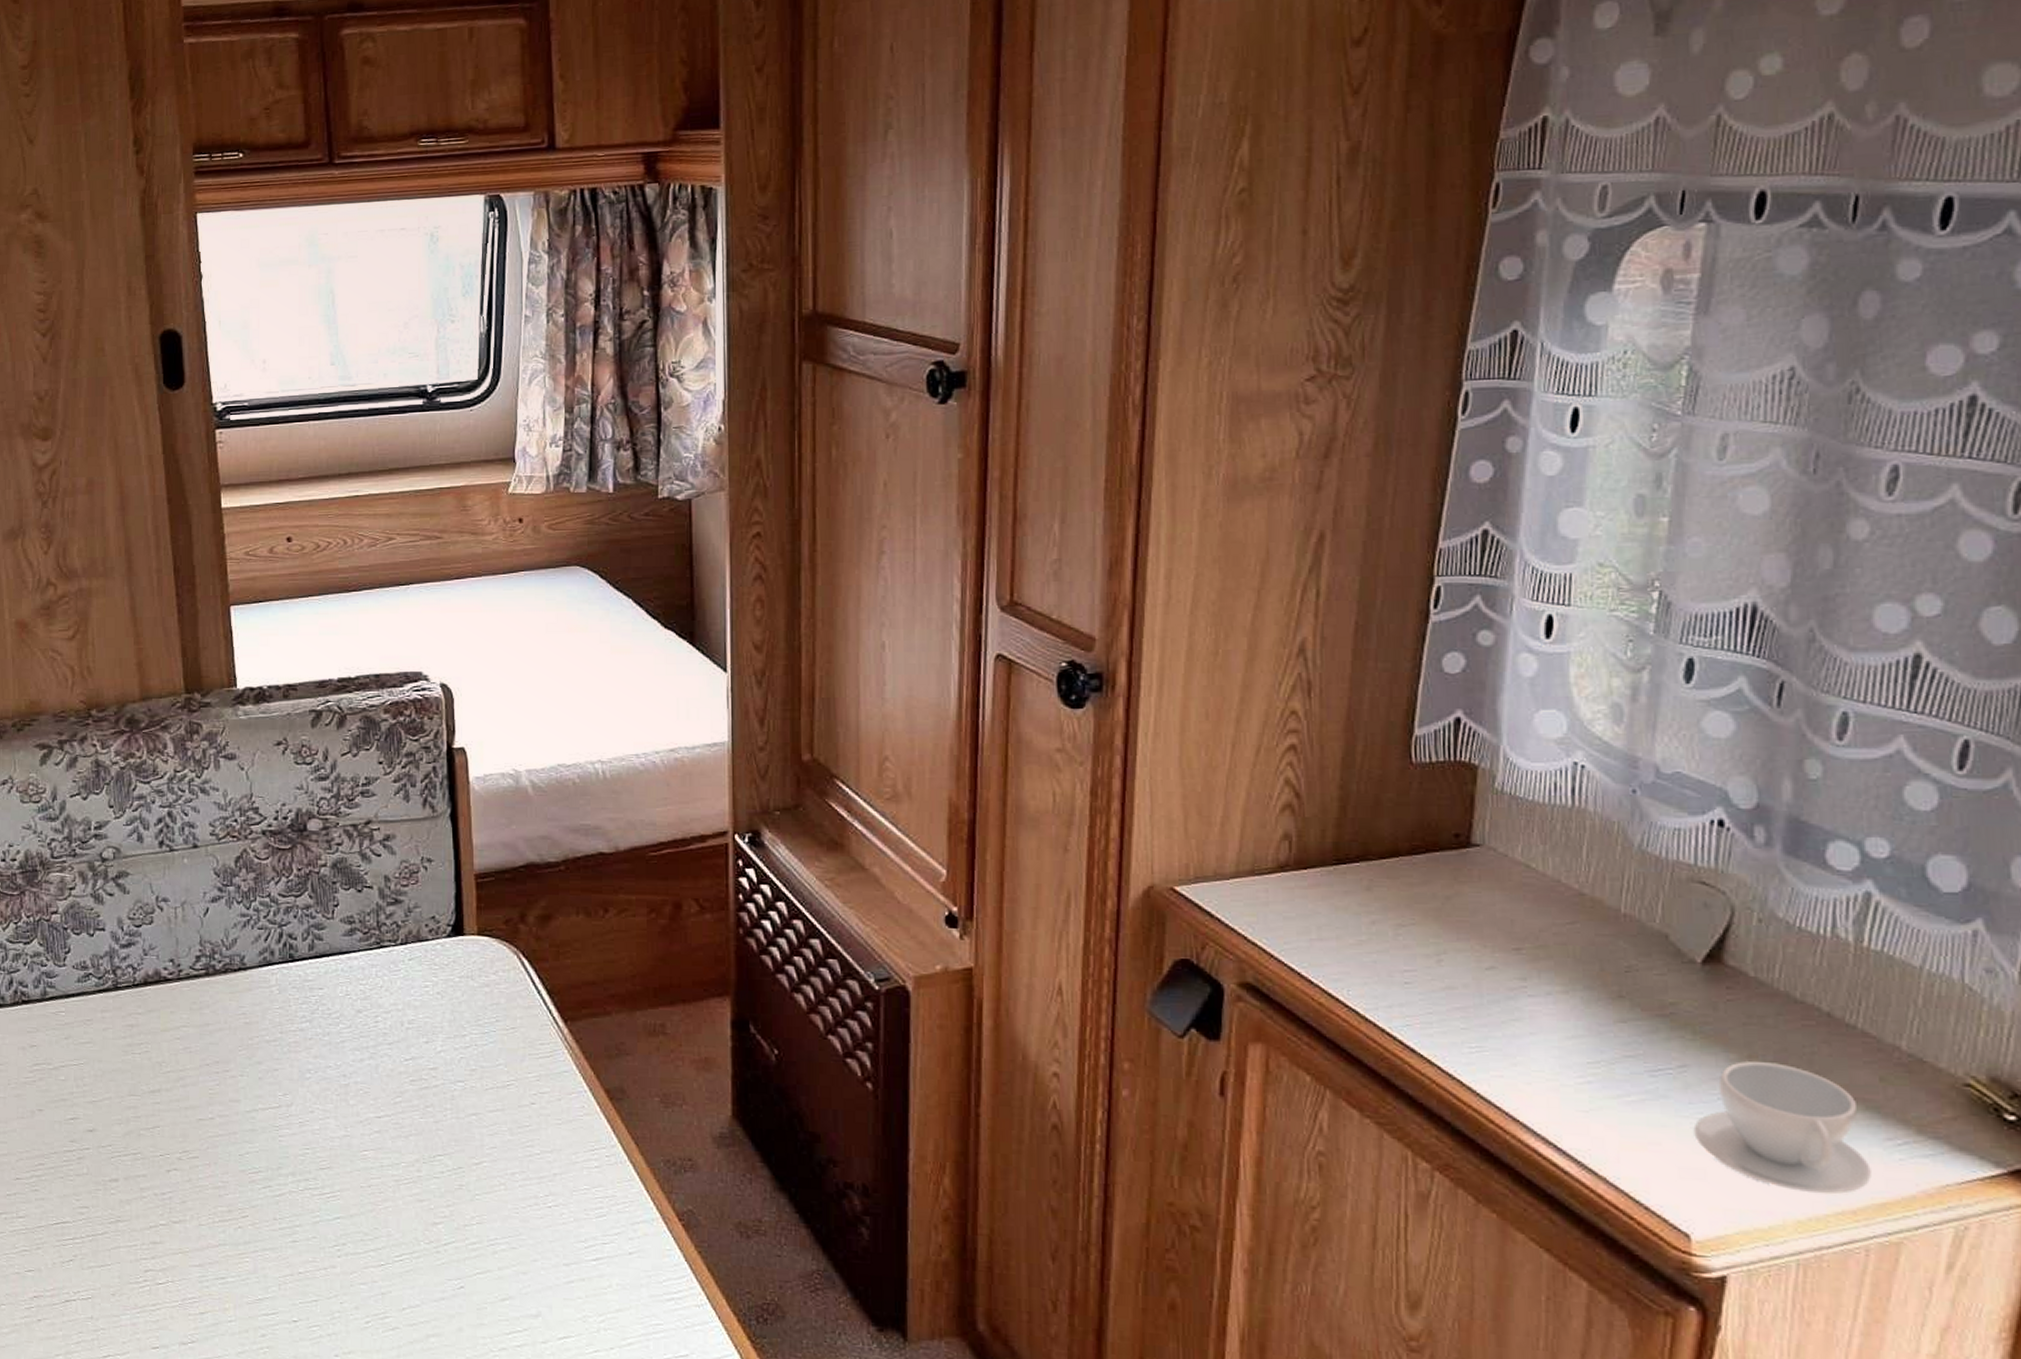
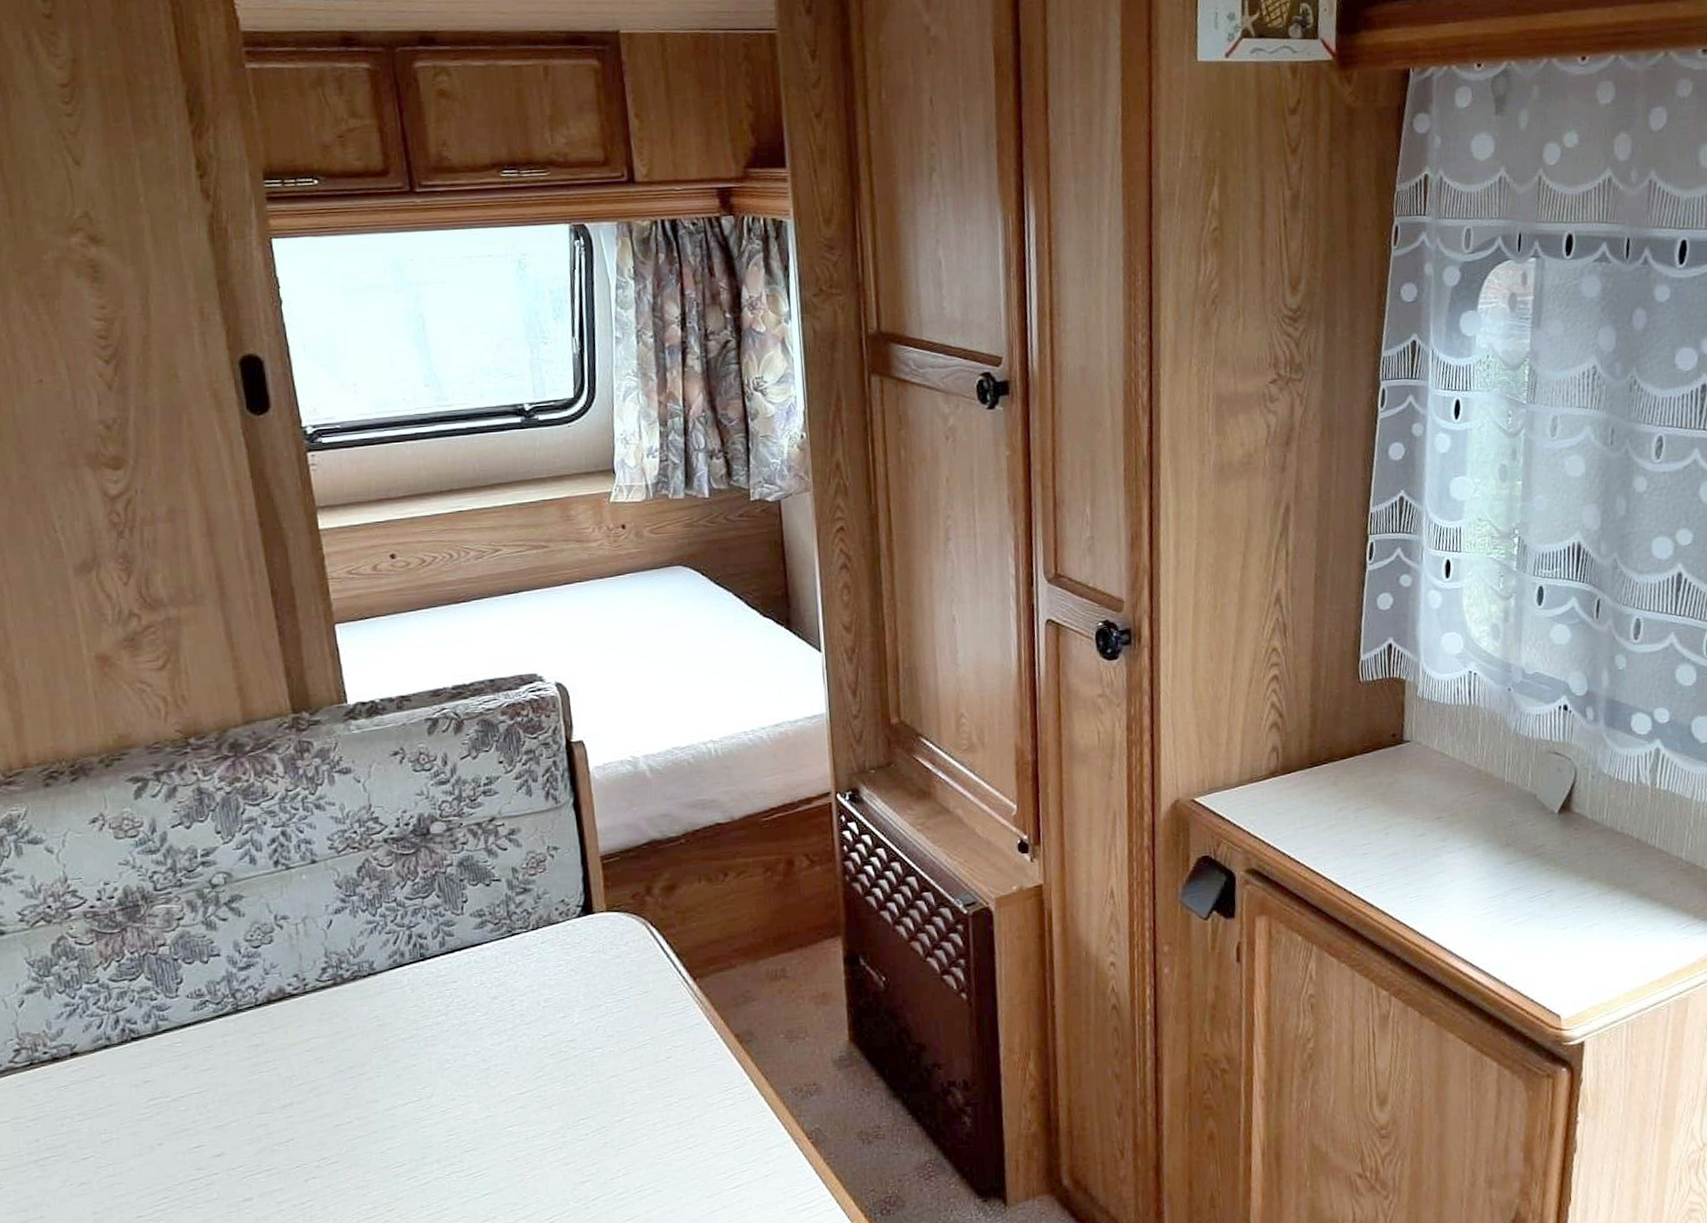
teacup: present [1693,1061,1872,1195] -> none [1559,880,1669,972]

